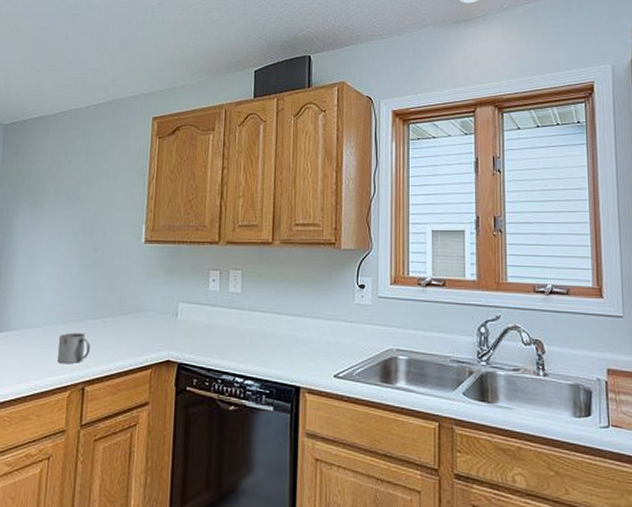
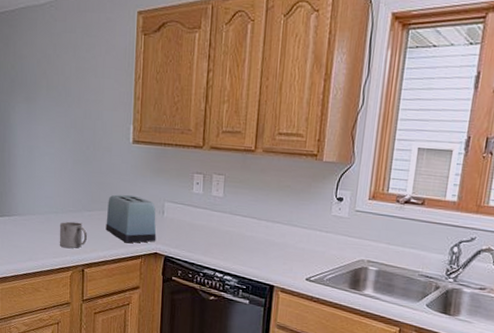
toaster: none [112,297,169,352] -> present [106,194,157,243]

